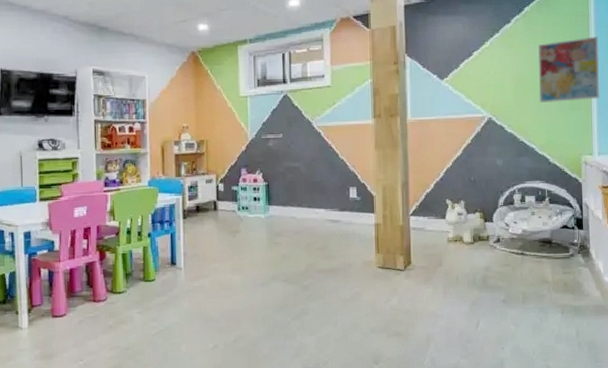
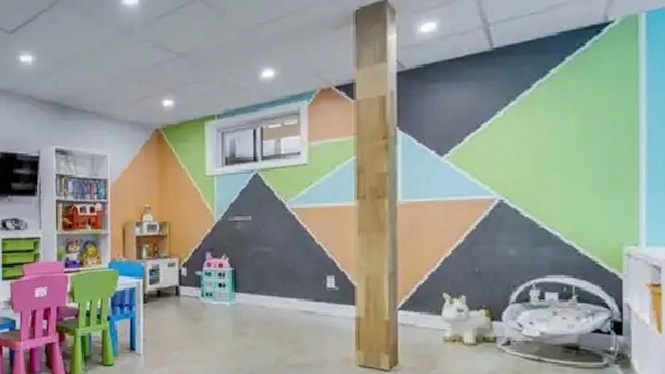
wall art: present [539,36,599,103] -> none [567,101,651,182]

